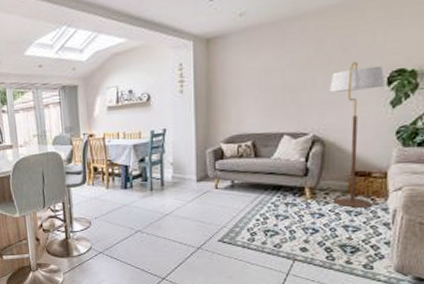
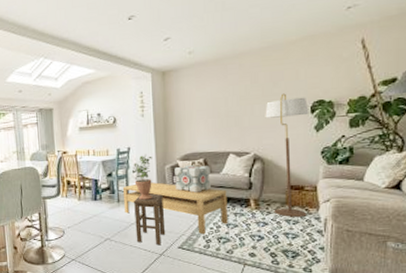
coffee table: none [156,168,278,227] -> present [122,182,228,235]
potted plant: none [167,137,191,188] -> present [131,155,153,200]
stool: none [168,181,205,238] -> present [133,193,166,246]
decorative cube: none [217,149,260,181] -> present [175,165,212,194]

